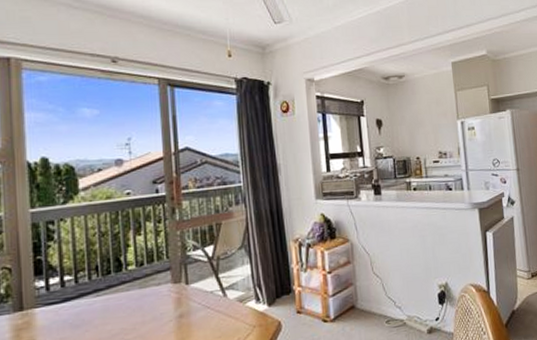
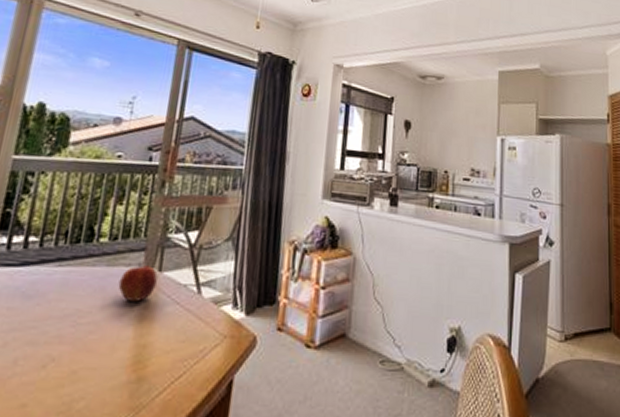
apple: none [153,280,186,314] -> present [118,262,158,302]

